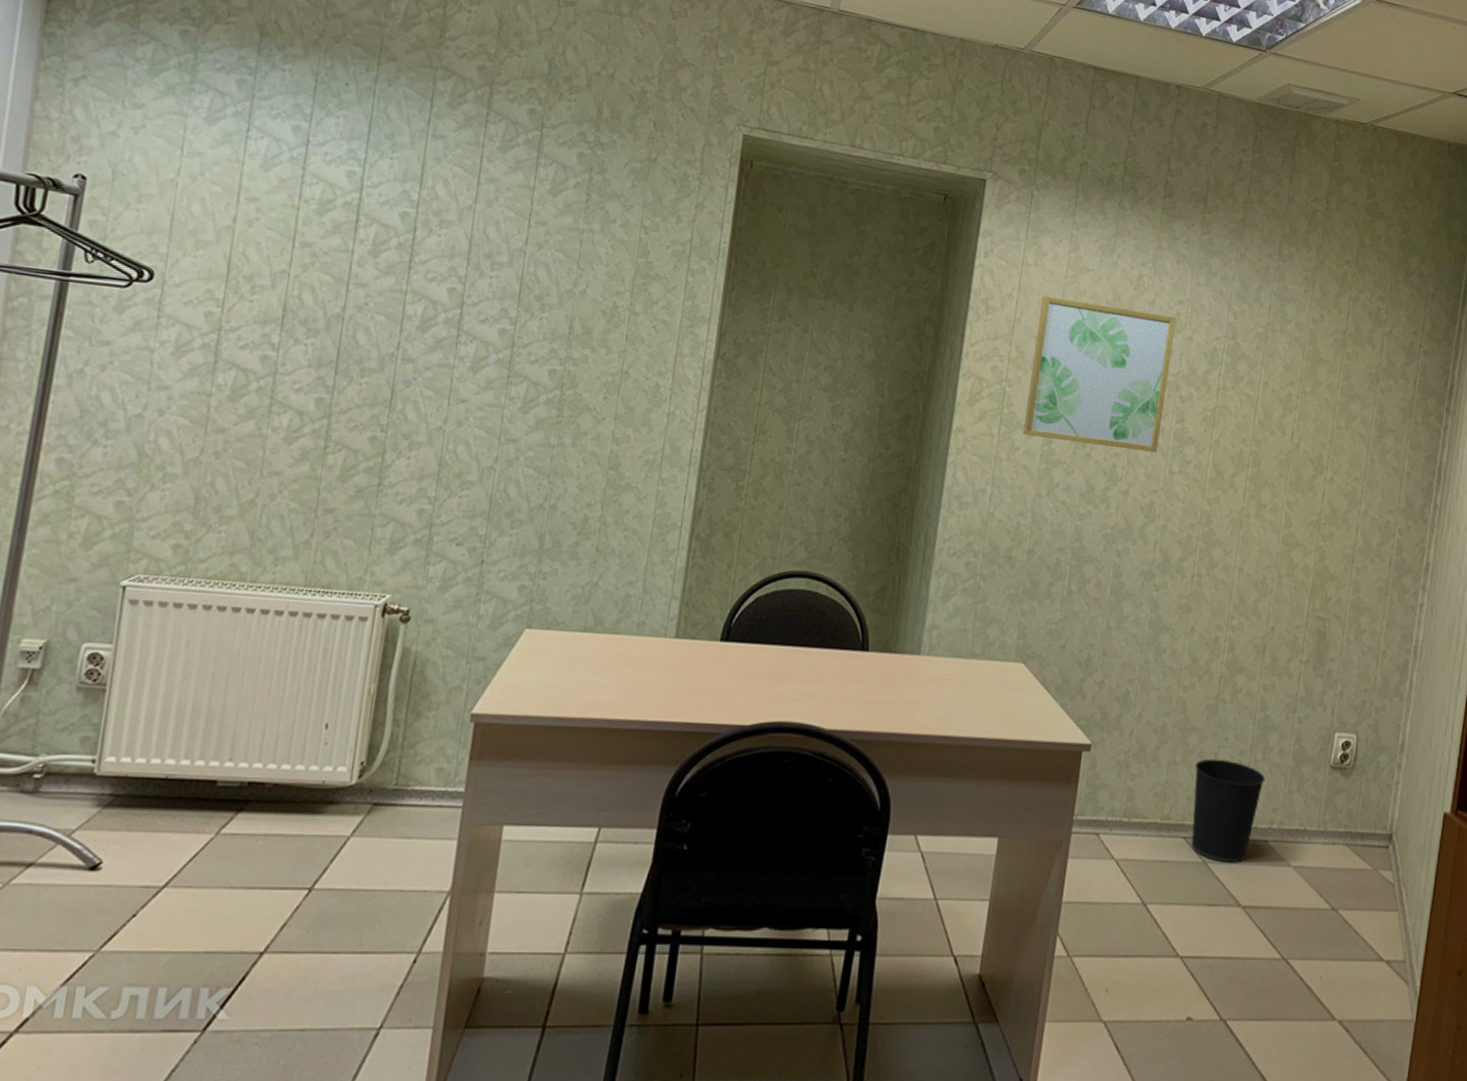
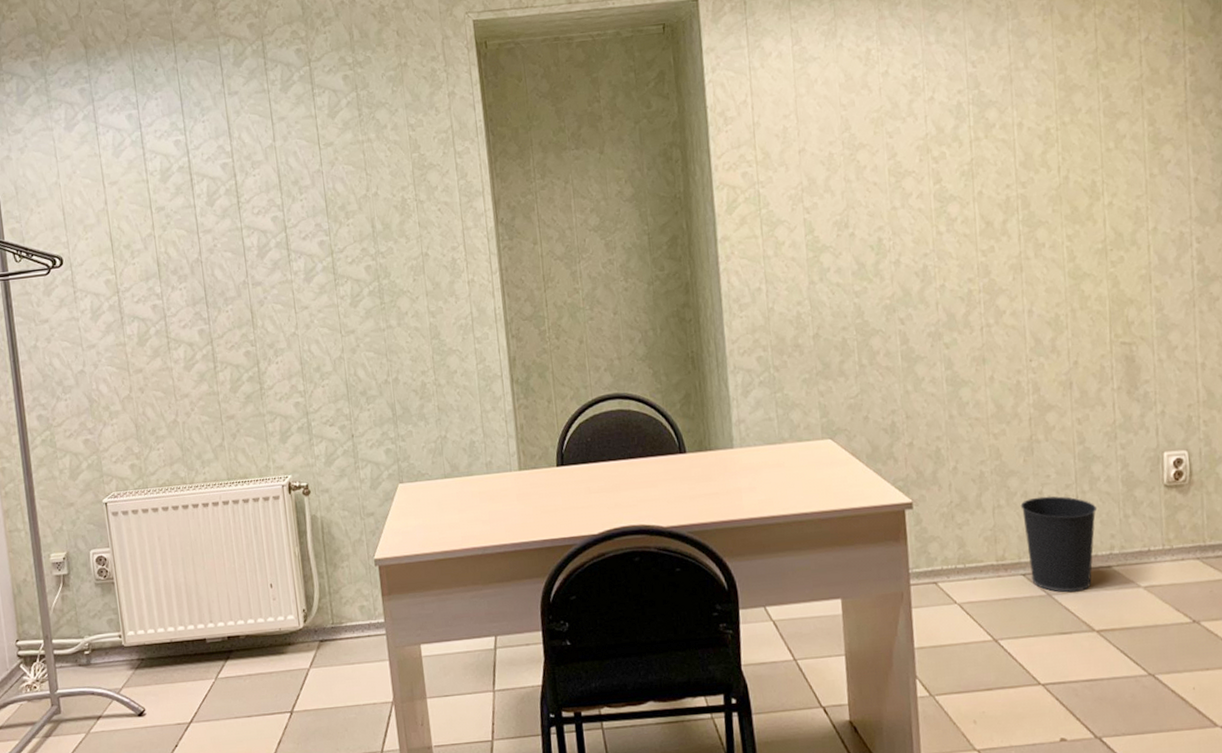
wall art: present [1022,296,1176,453] -> none [775,82,921,230]

